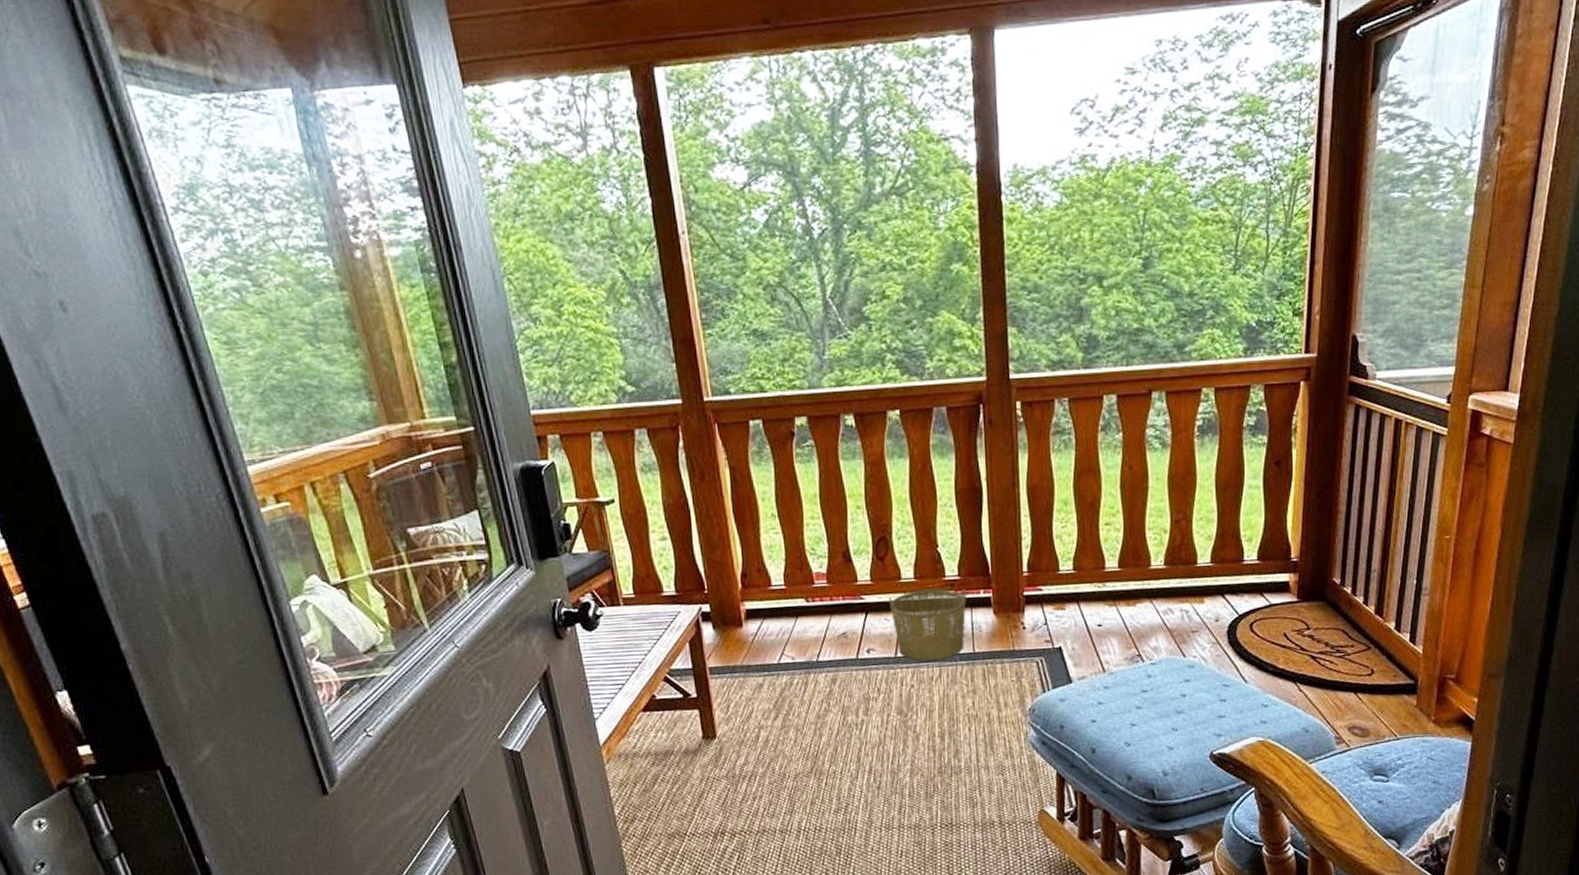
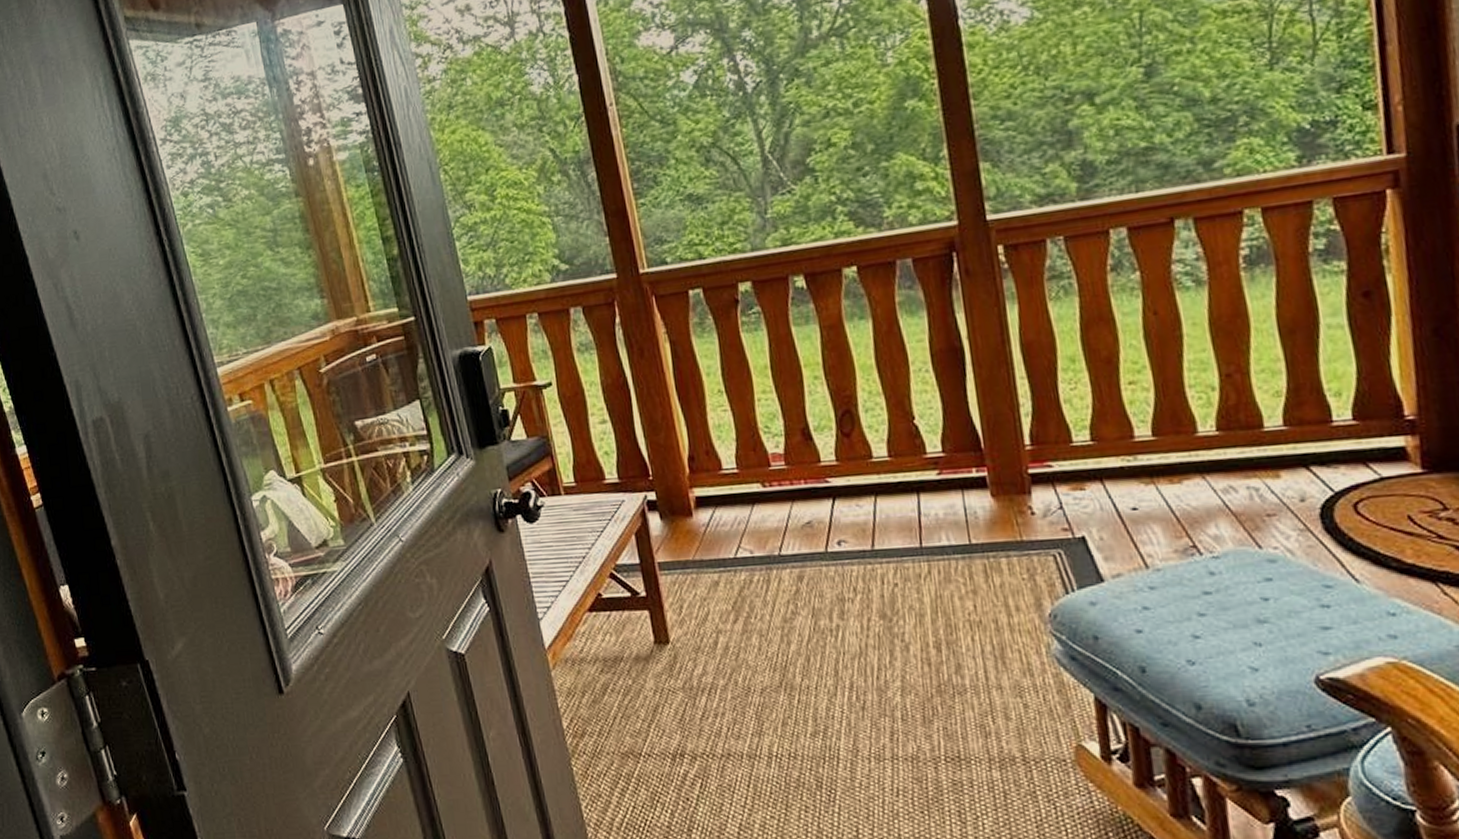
basket: present [888,588,966,662] -> none [859,467,957,555]

